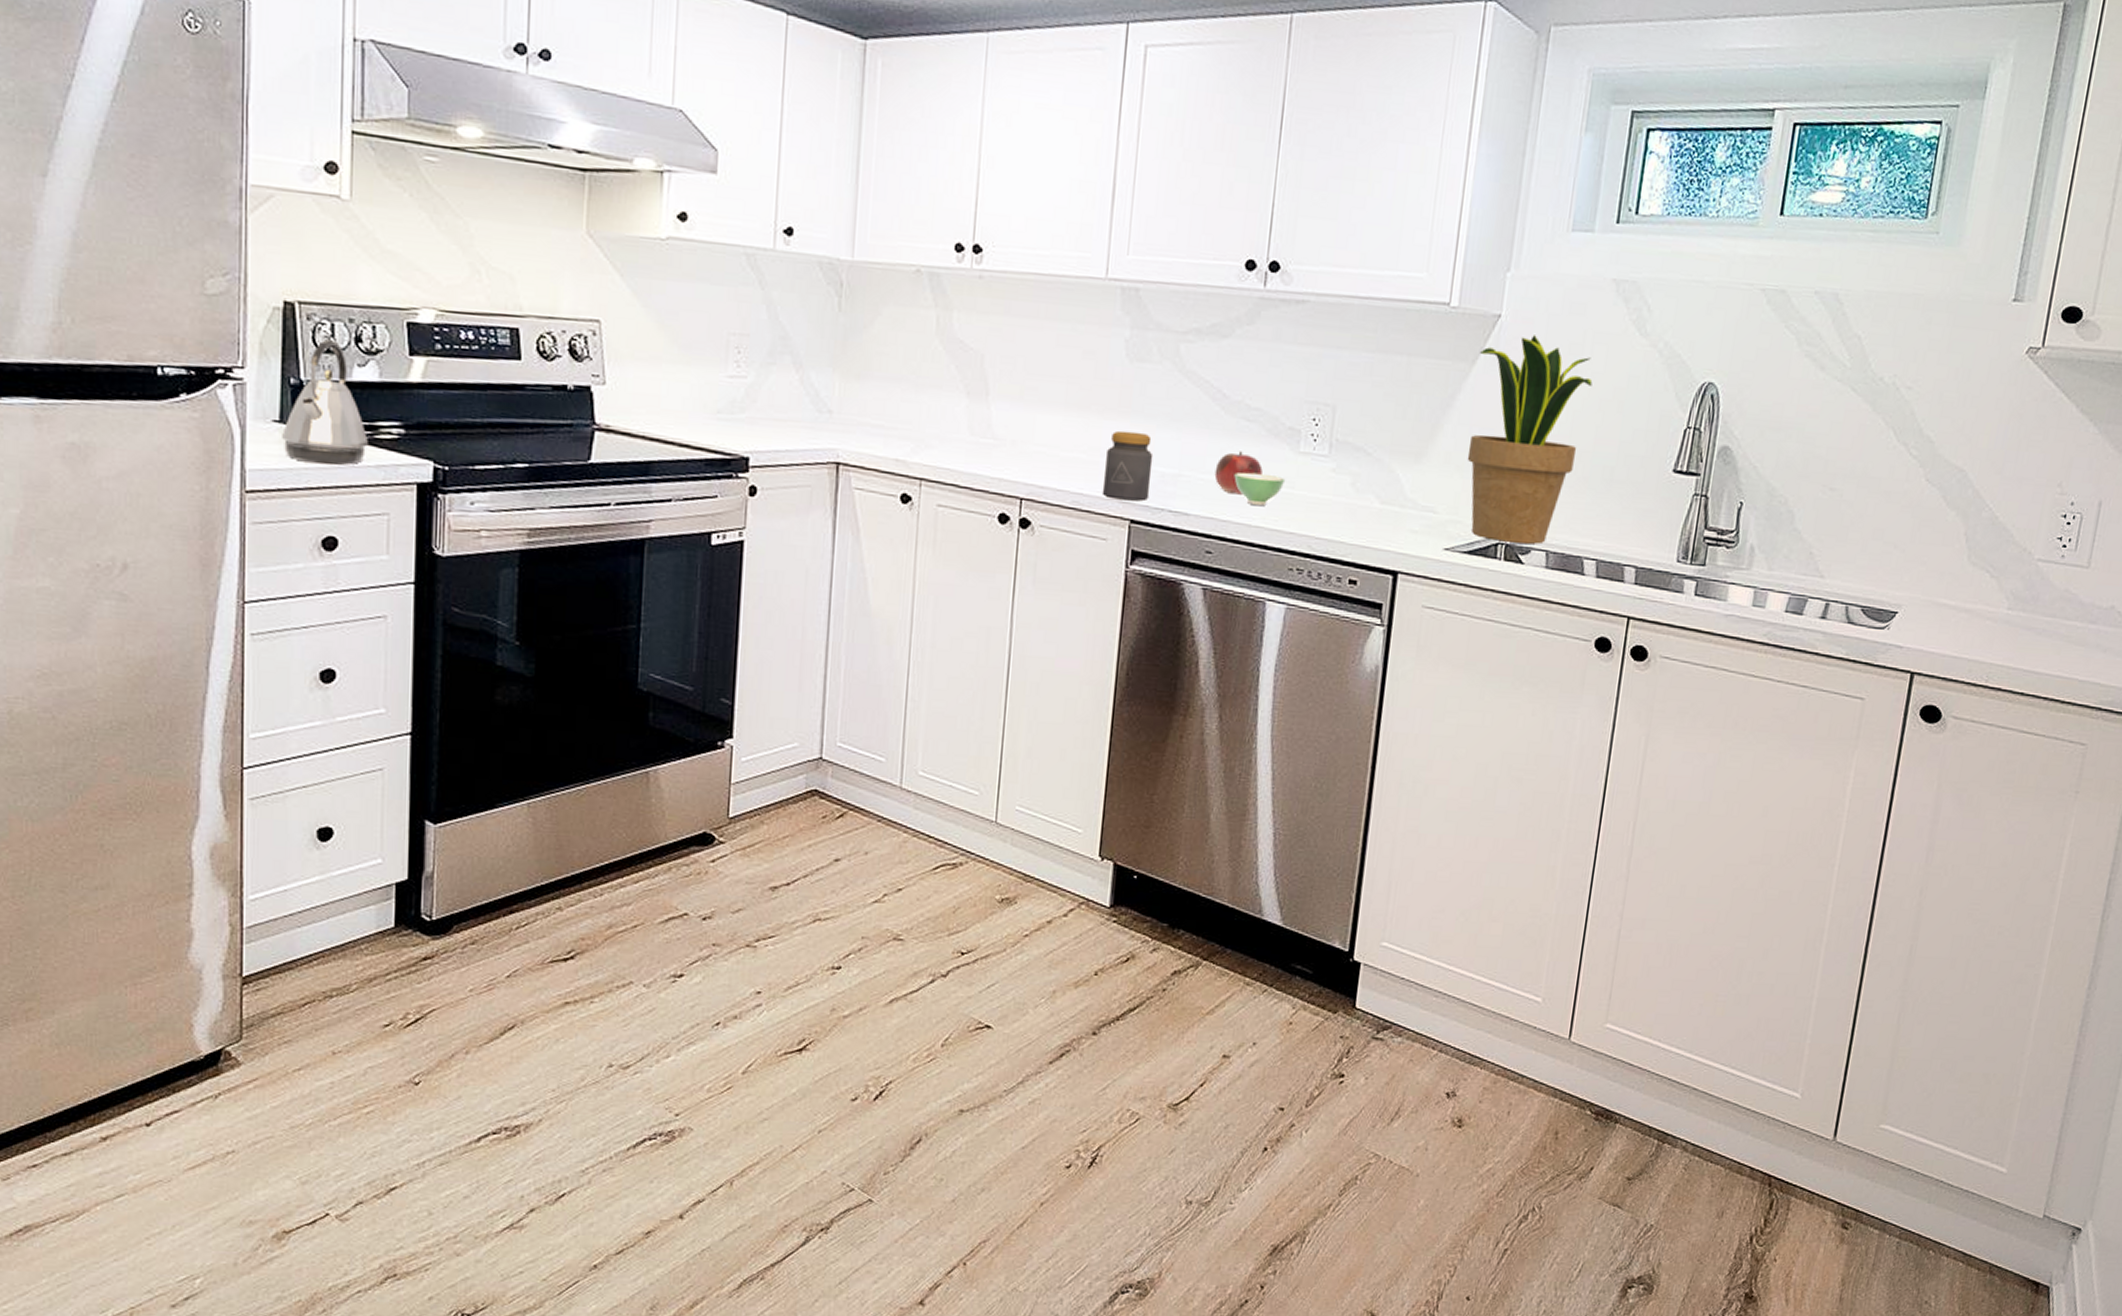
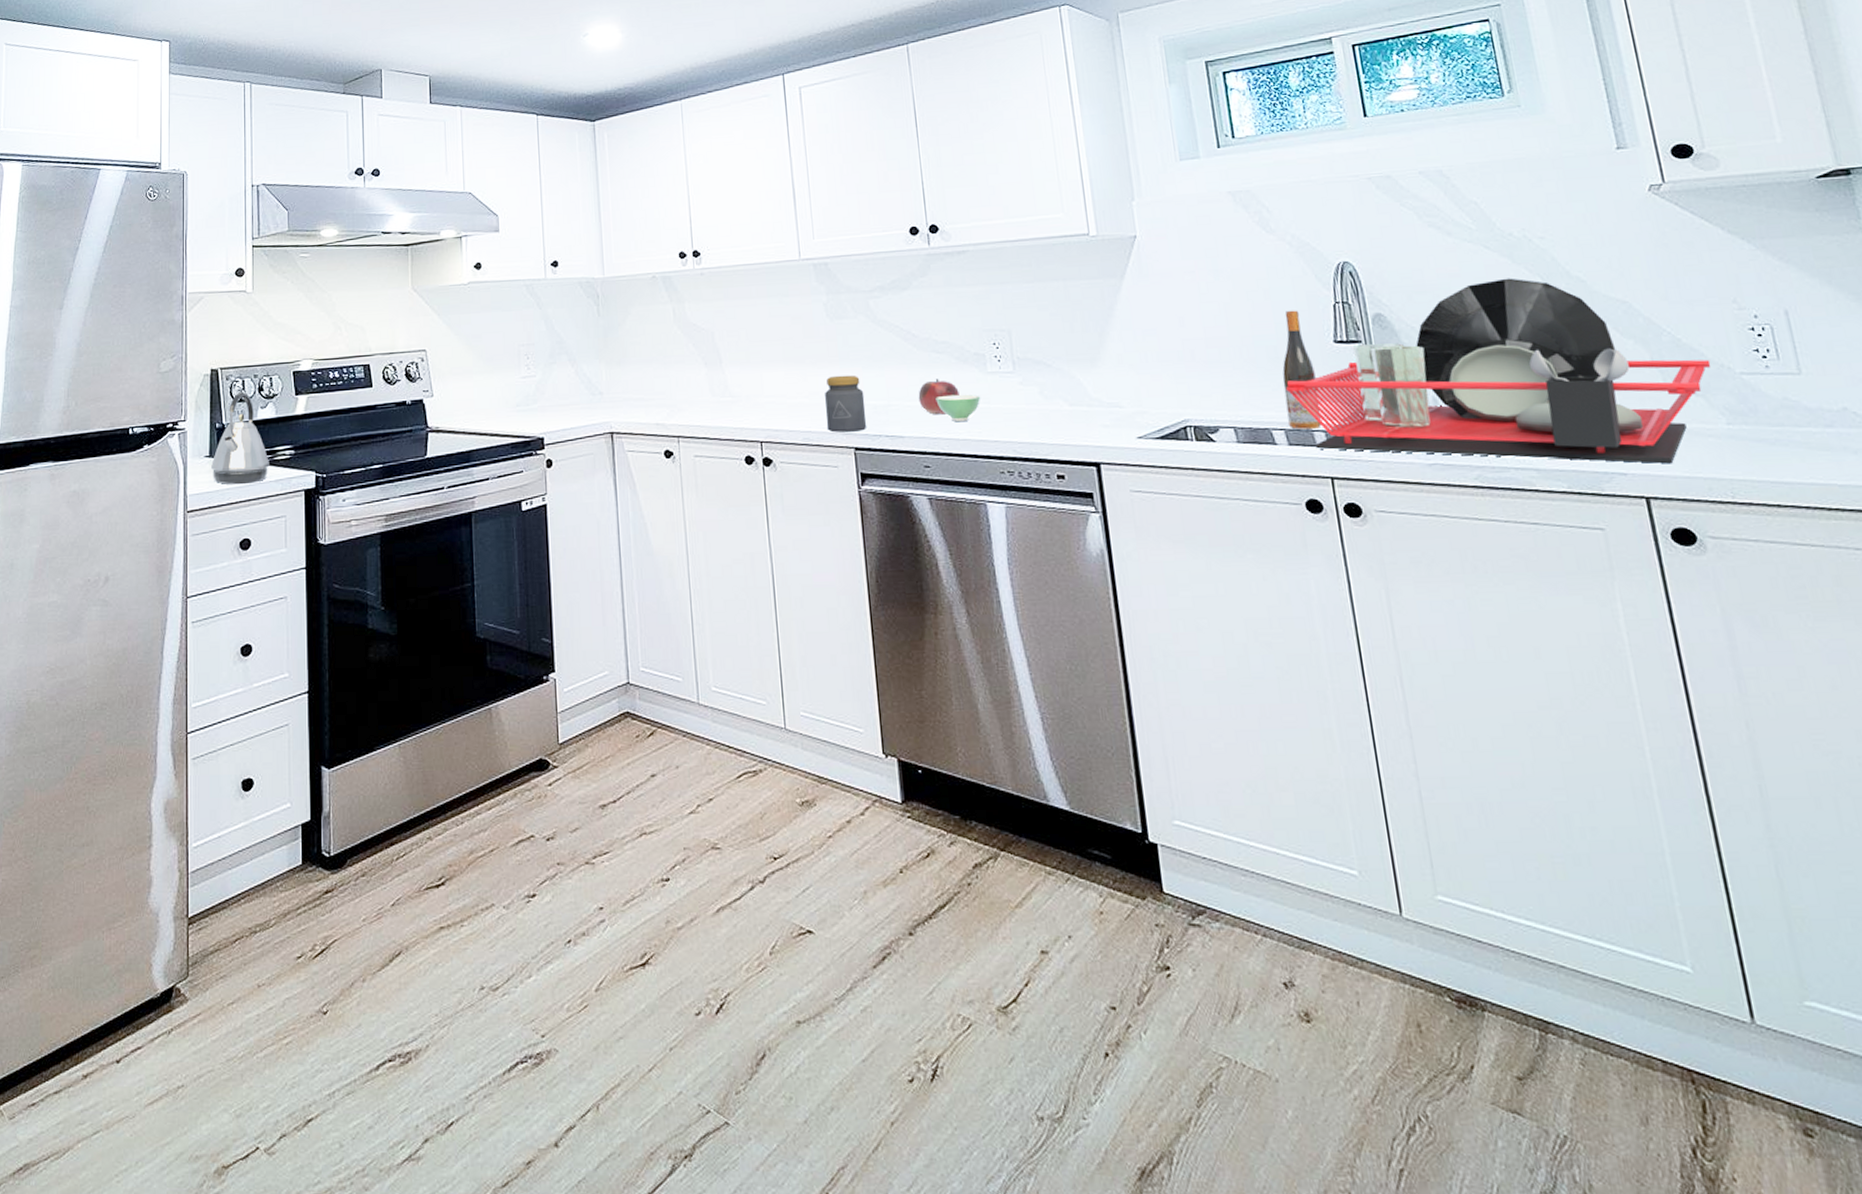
potted plant: present [1467,335,1593,545] -> none [1126,247,1238,425]
wine bottle: none [1601,428,1648,564] -> present [1282,310,1322,430]
dish rack: none [1610,426,2016,642] -> present [1285,278,1711,464]

